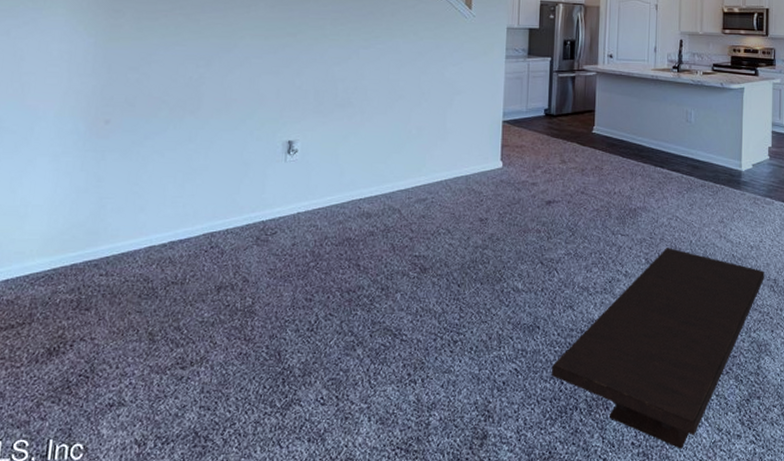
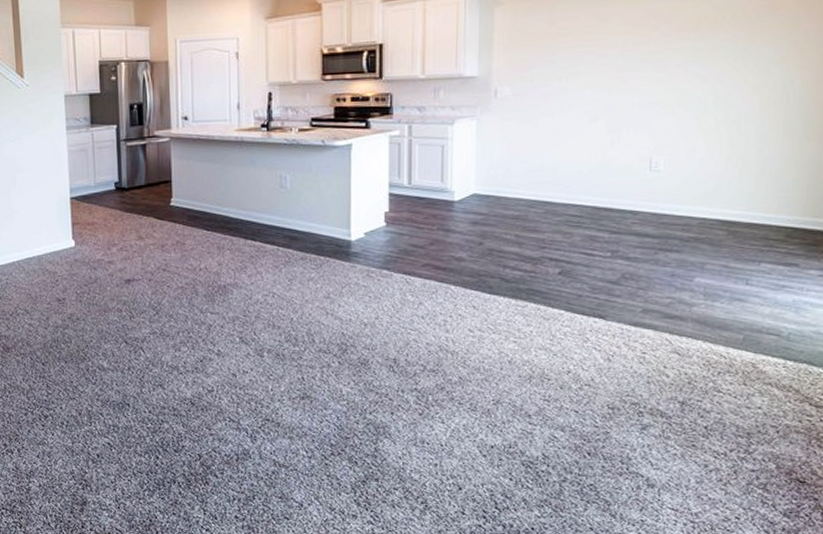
coffee table: present [552,248,764,449] -> none [146,326,382,525]

